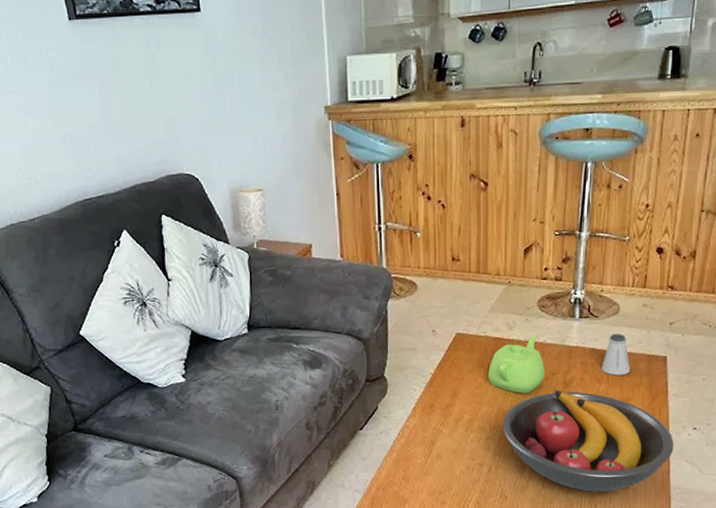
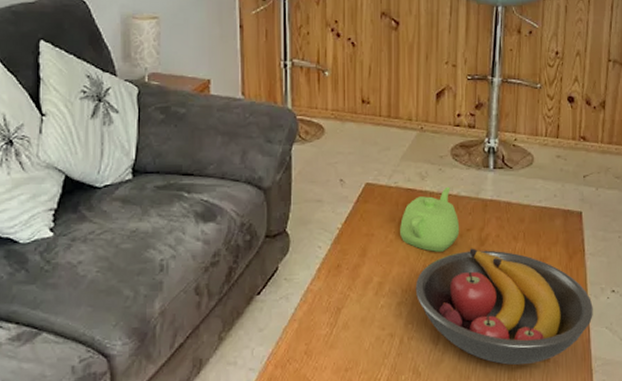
saltshaker: present [601,334,630,376] -> none [517,187,546,232]

